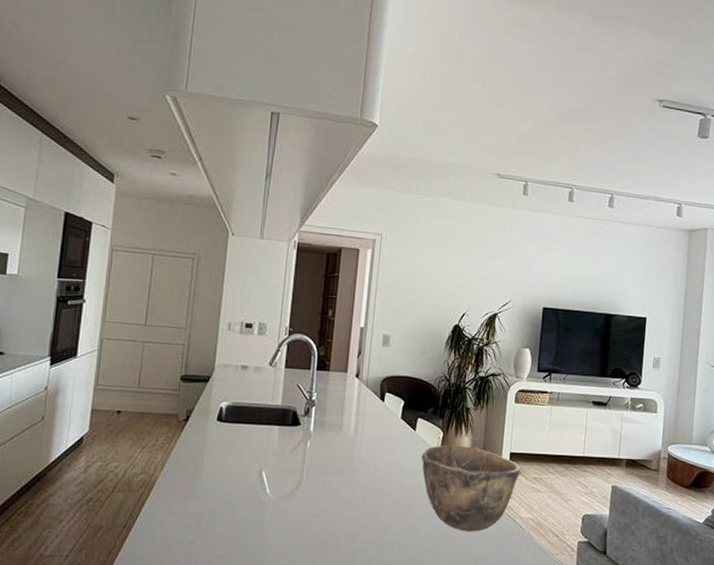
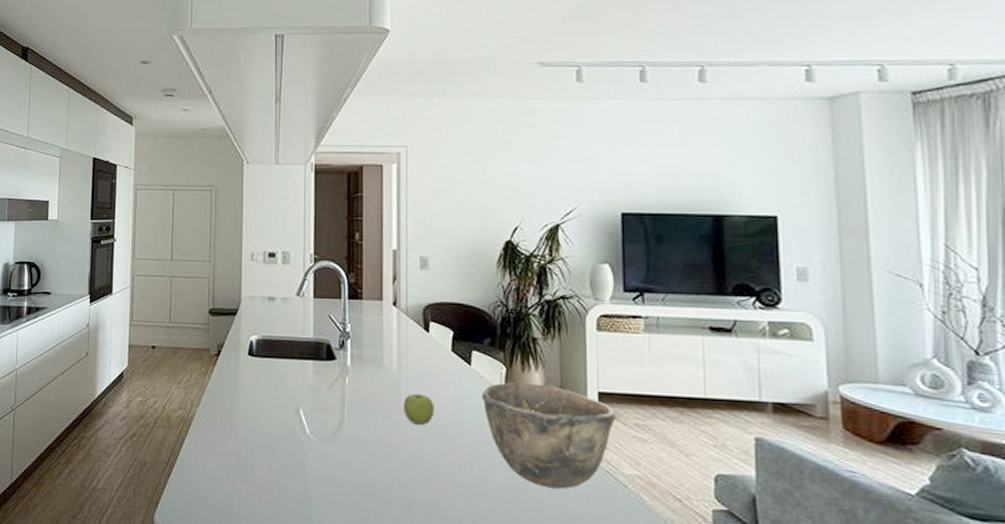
apple: none [355,456,382,483] -> present [403,394,435,426]

